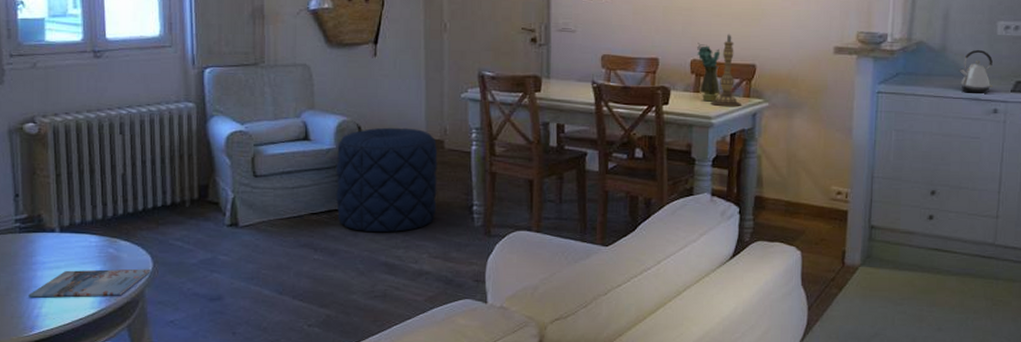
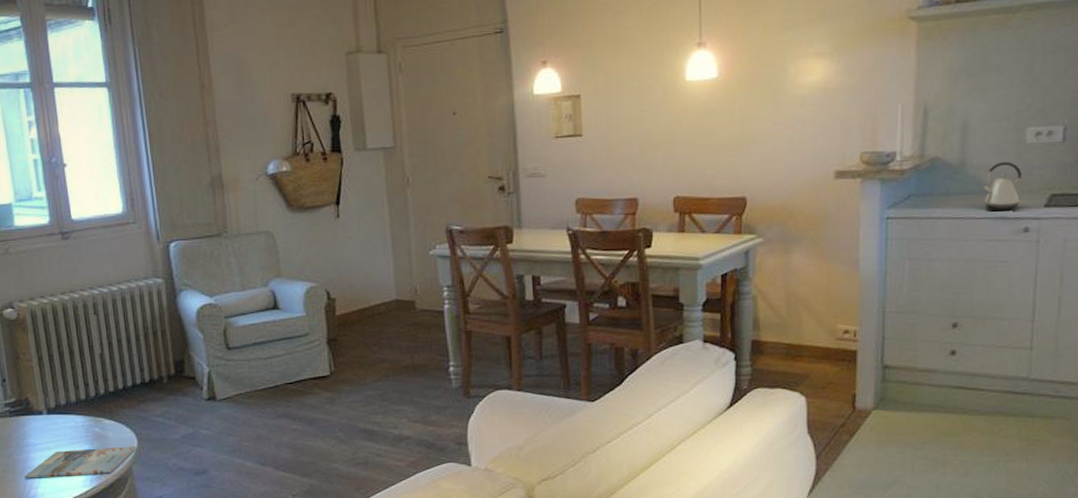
pouf: present [336,127,438,233] -> none [307,290,413,400]
vase: present [697,43,721,102] -> none [680,178,707,242]
candlestick: present [711,34,741,107] -> none [698,165,732,246]

